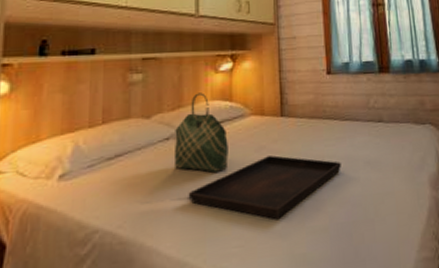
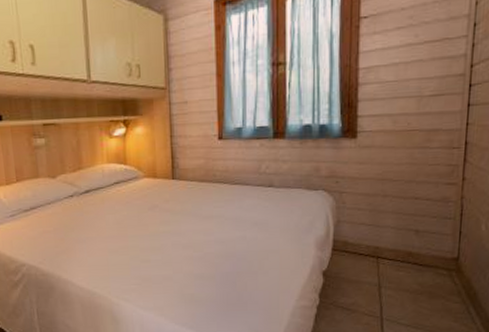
tote bag: present [175,93,229,174] -> none [77,156,126,227]
serving tray: present [188,155,341,220] -> none [92,214,229,267]

